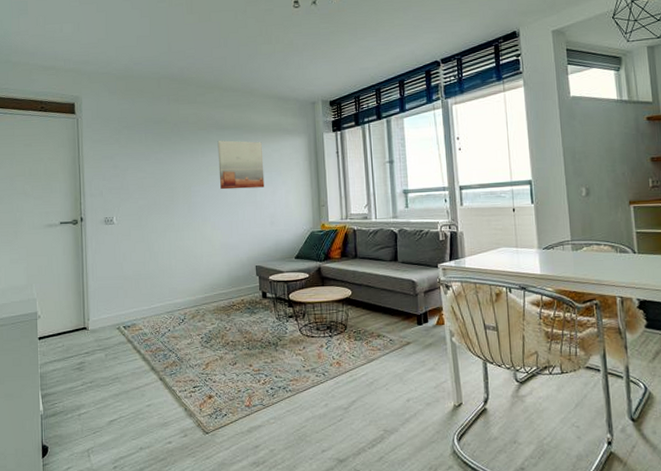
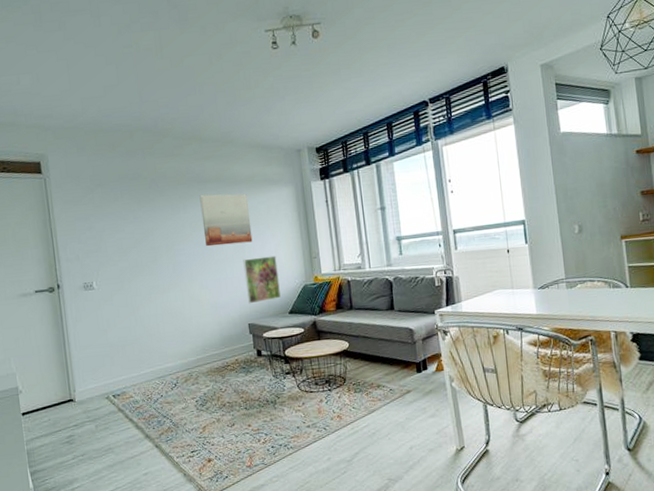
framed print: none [254,202,288,247] -> present [243,255,281,304]

